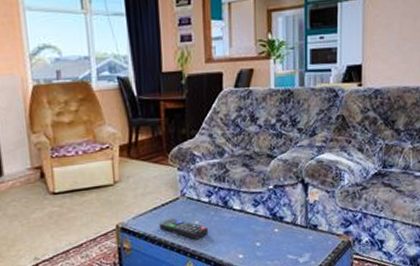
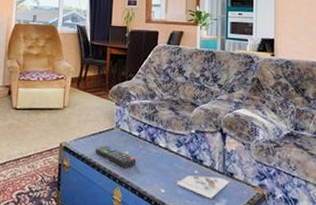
architectural model: none [255,231,314,256] -> present [176,175,230,199]

